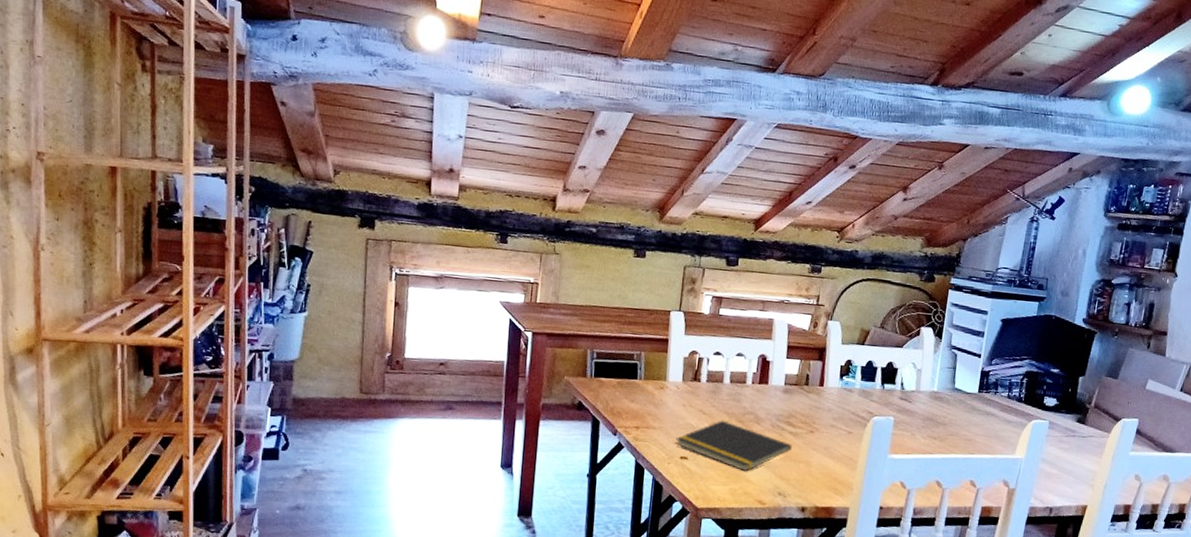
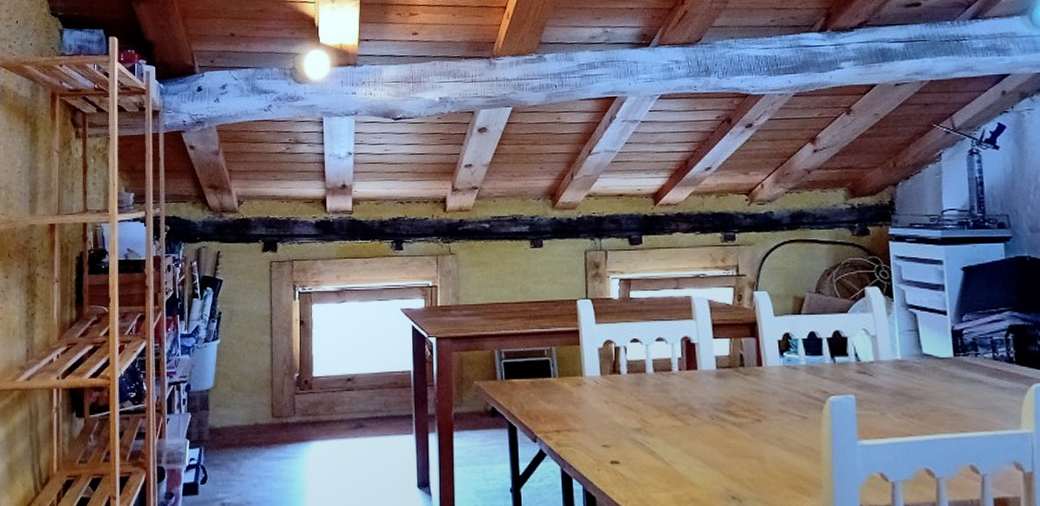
notepad: present [676,420,792,472] -> none [603,415,738,474]

